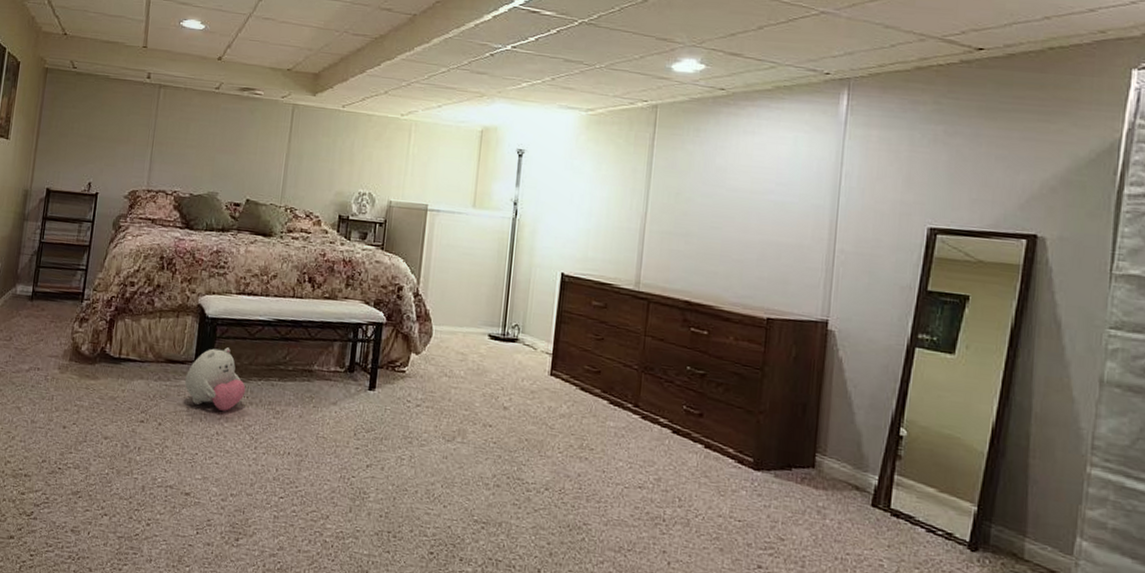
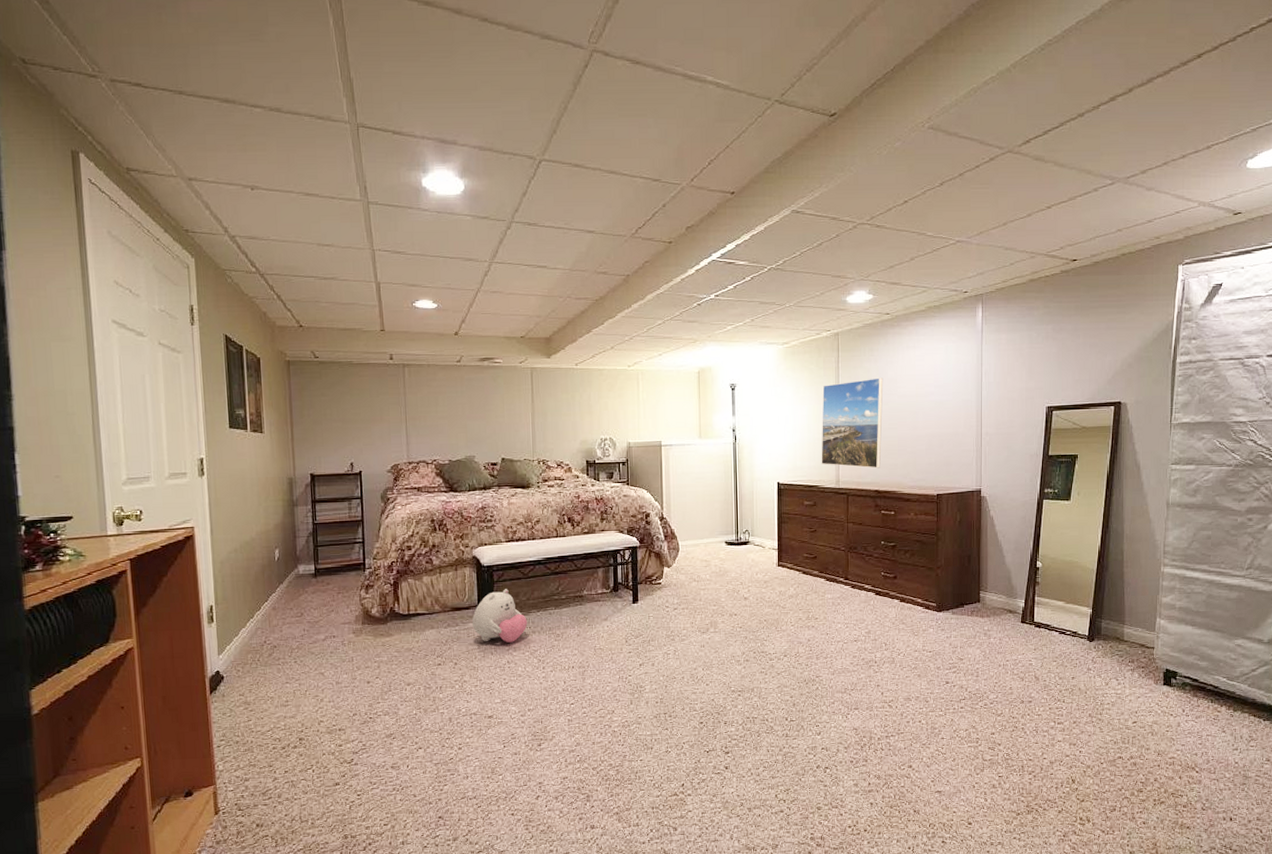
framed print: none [619,163,709,274] -> present [821,377,883,468]

